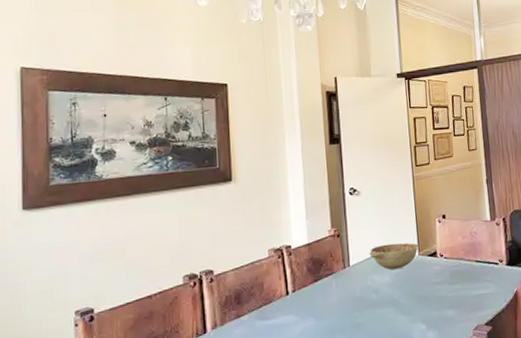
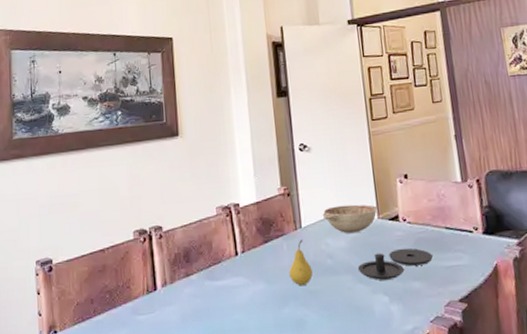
fruit: none [337,277,359,320] -> present [289,239,313,286]
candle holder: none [399,280,464,311] -> present [357,248,433,280]

